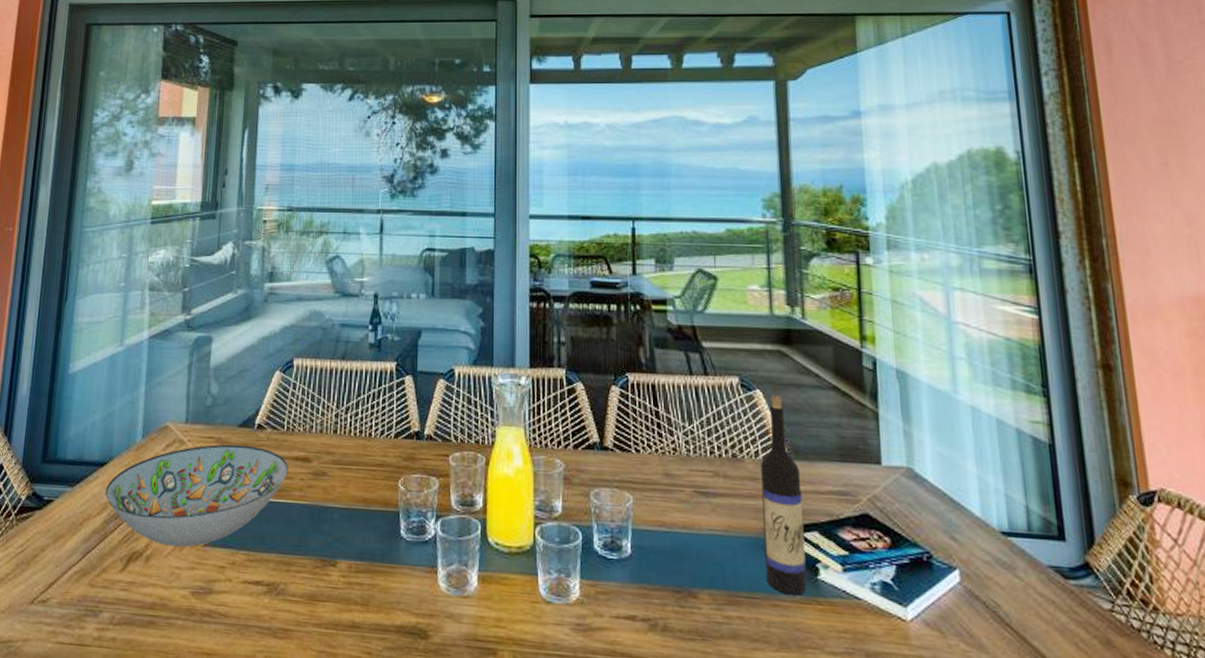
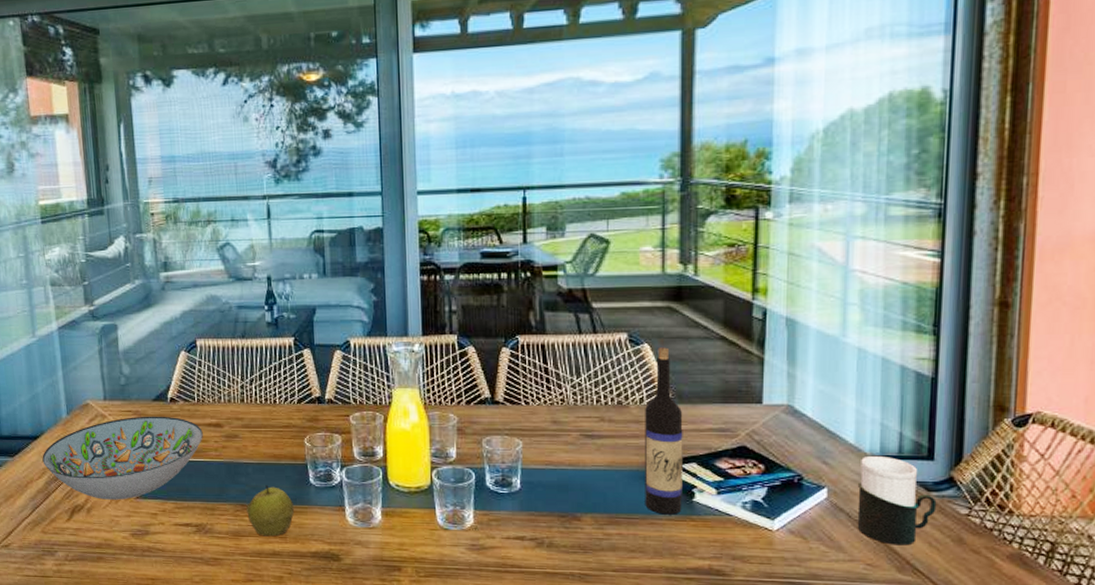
apple: none [327,536,381,603] -> present [247,485,295,537]
cup: none [990,531,1078,647] -> present [857,455,937,546]

